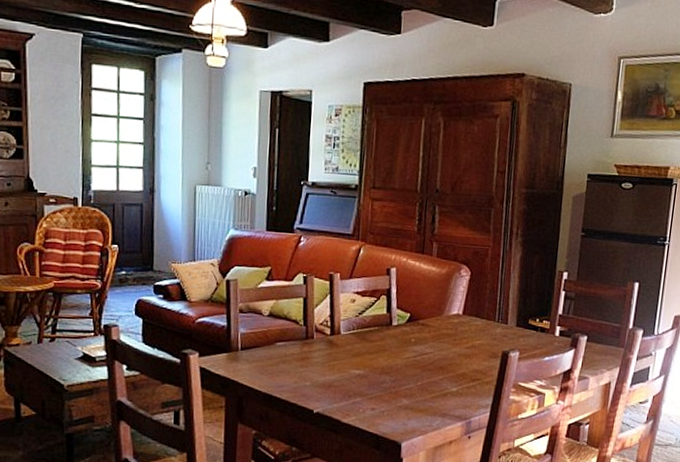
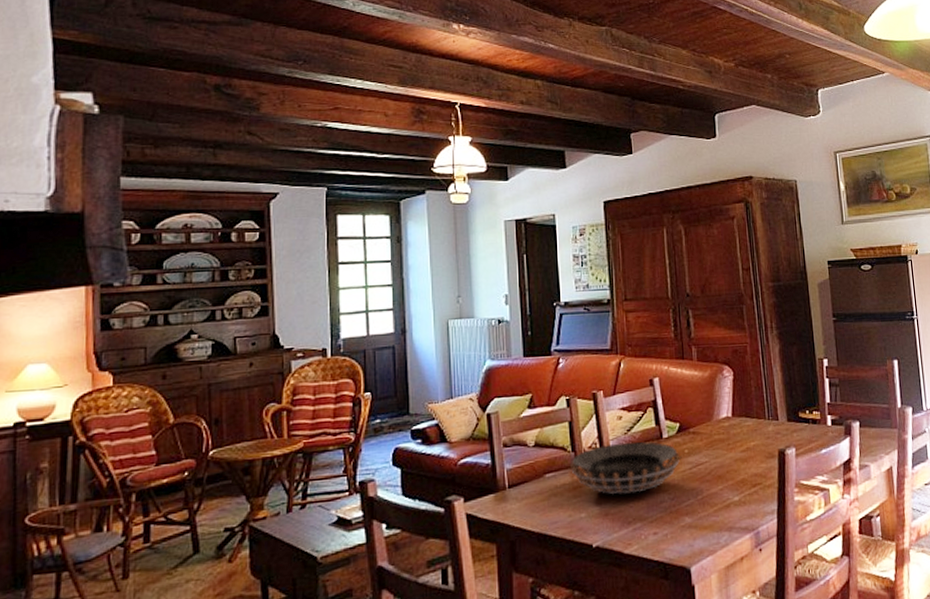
decorative bowl: none [301,323,408,371] -> present [571,441,682,494]

